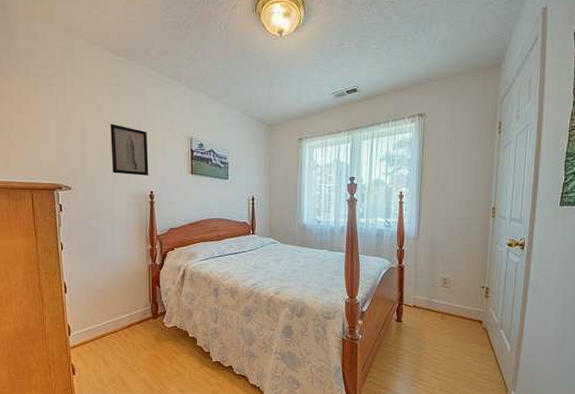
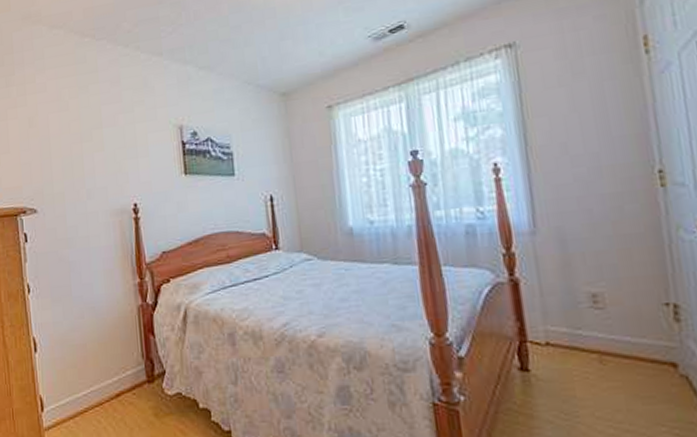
wall art: present [110,124,149,176] -> none [79,121,131,186]

